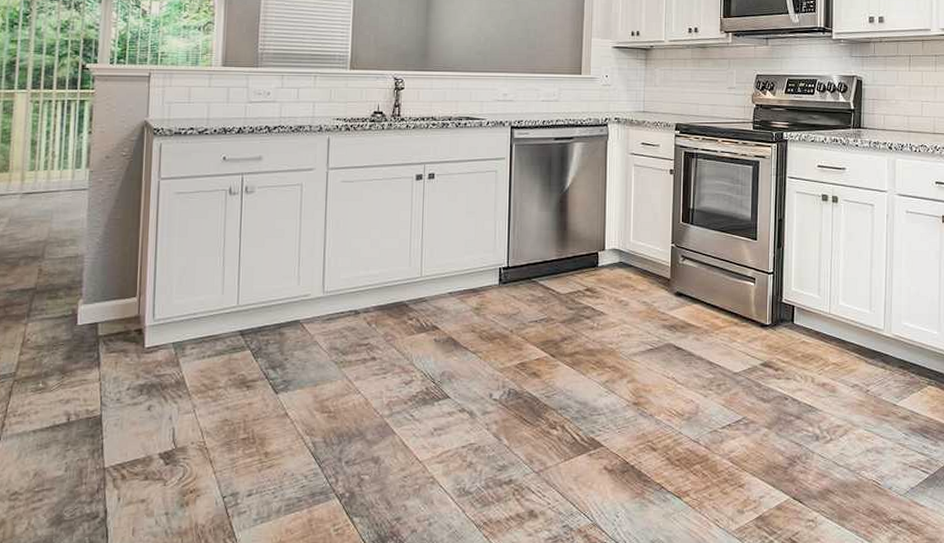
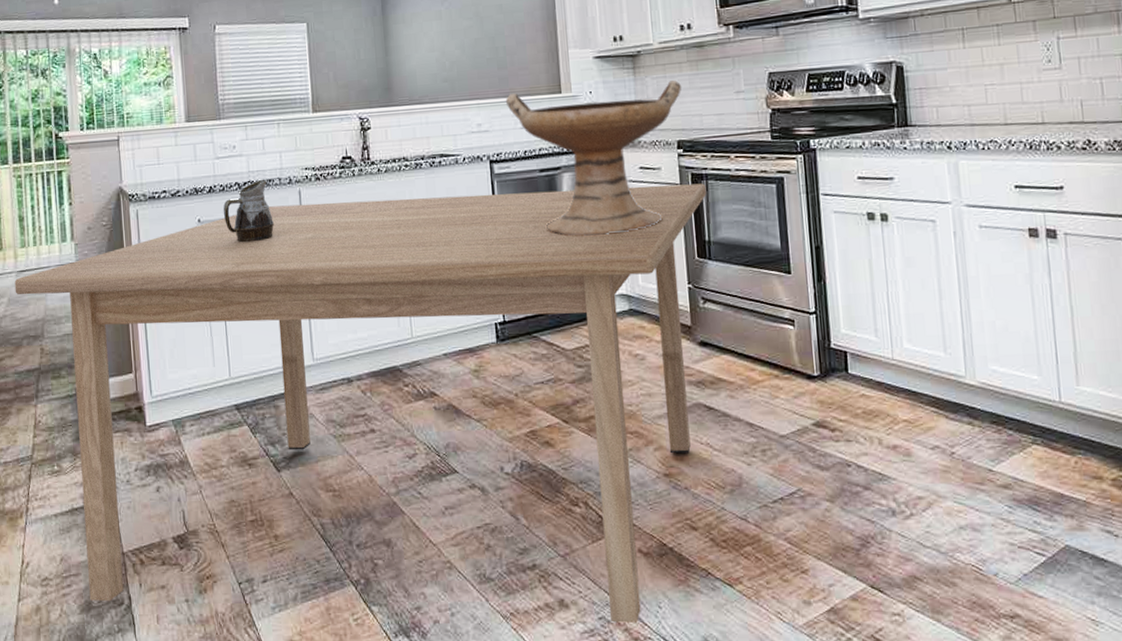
table: none [17,150,696,530] -> present [14,183,707,623]
pitcher: none [250,125,301,182] -> present [223,179,275,243]
decorative bowl: none [531,70,684,197] -> present [505,80,681,236]

